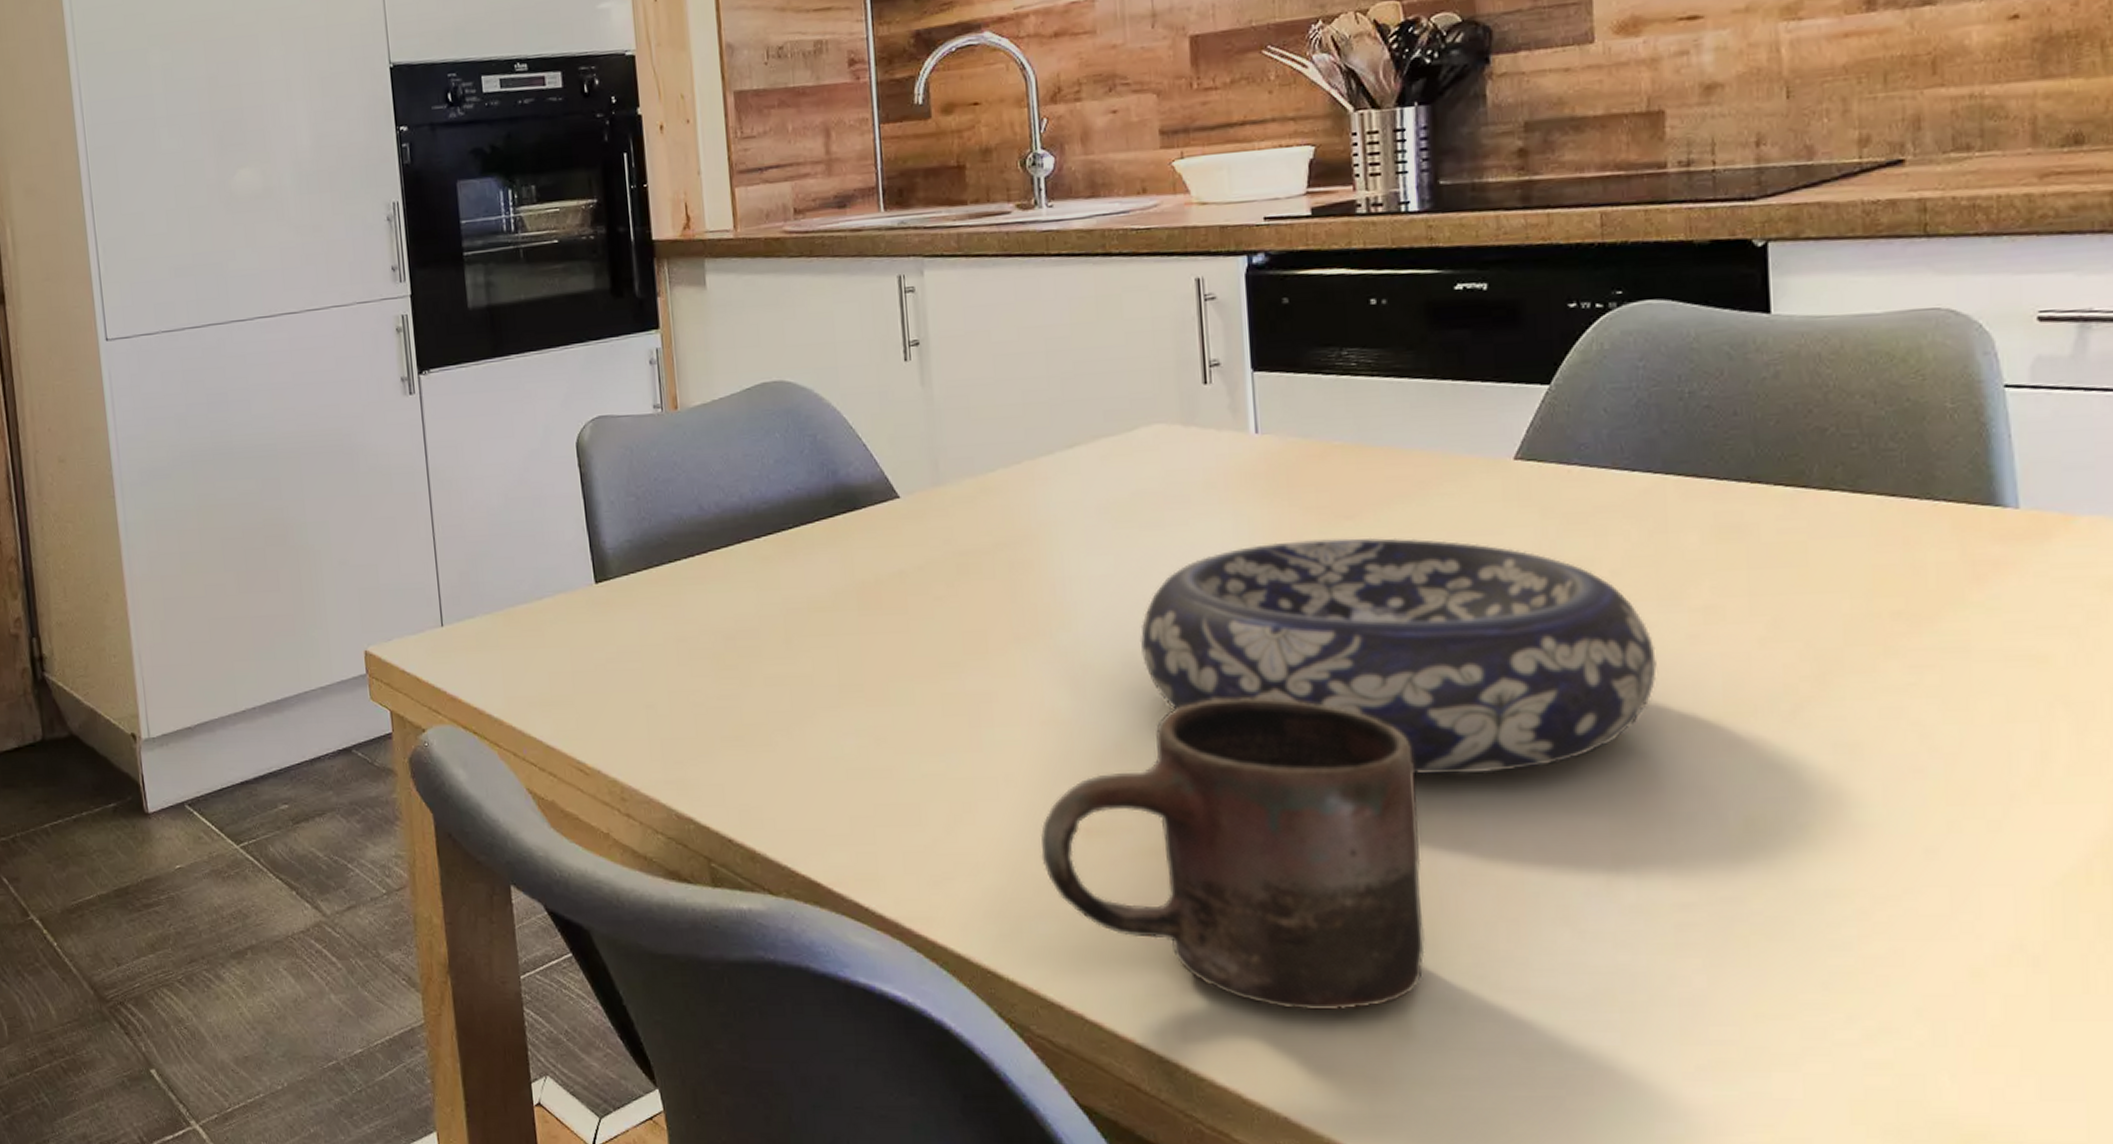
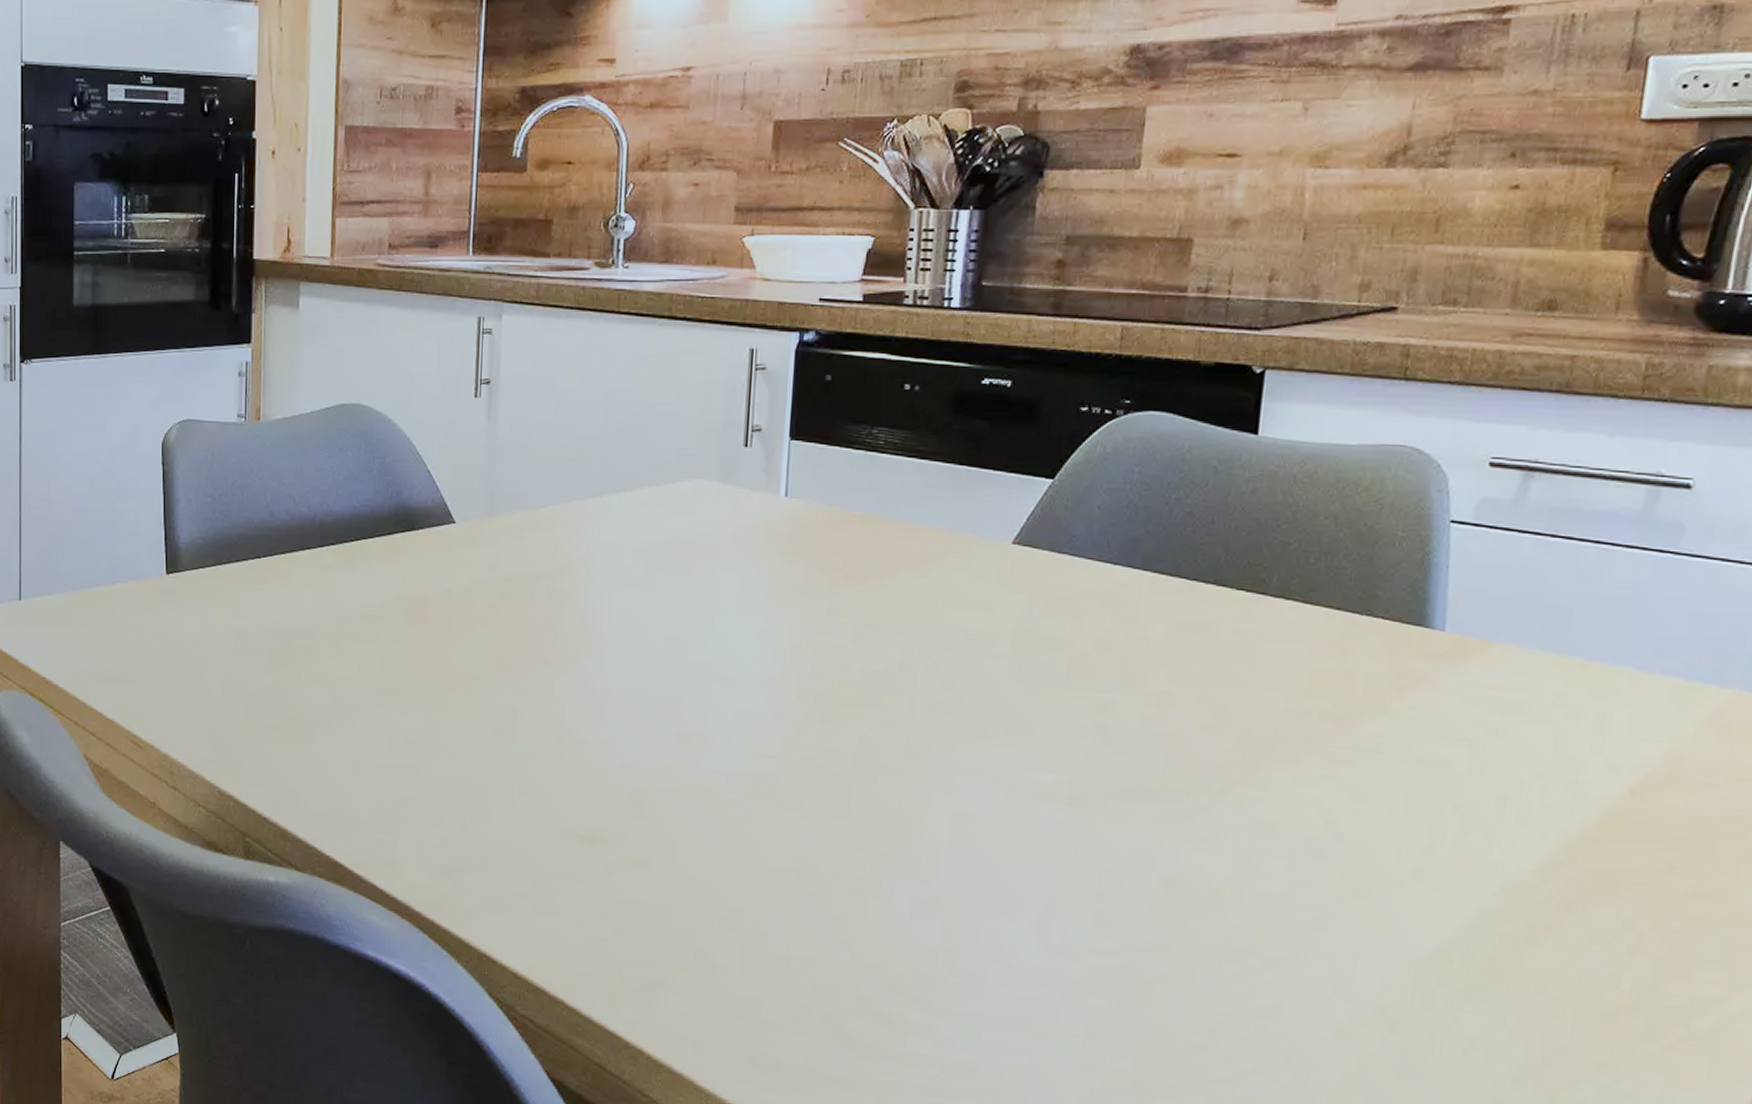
mug: present [1040,697,1425,1011] -> none [544,732,887,1017]
decorative bowl: present [1139,537,1657,775] -> none [656,597,1111,821]

